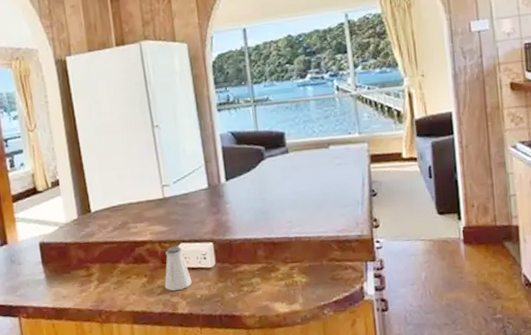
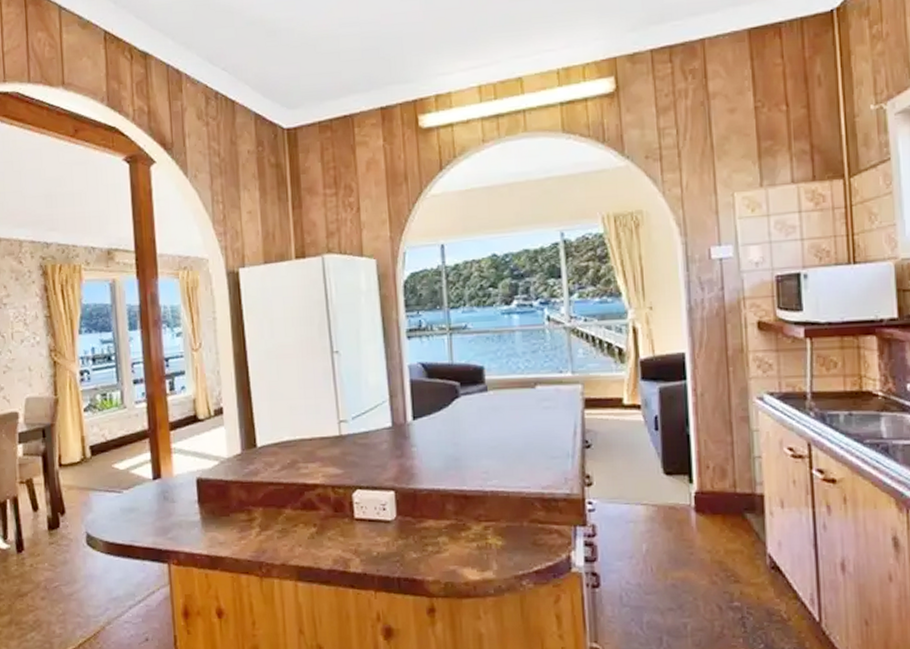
saltshaker: present [164,246,192,291] -> none [336,492,368,546]

